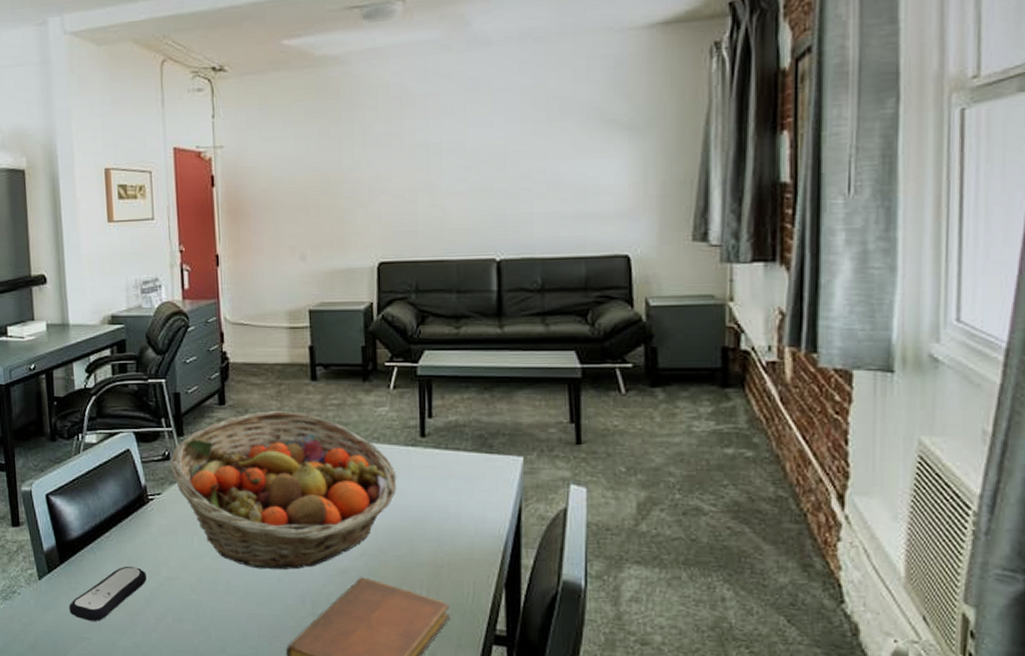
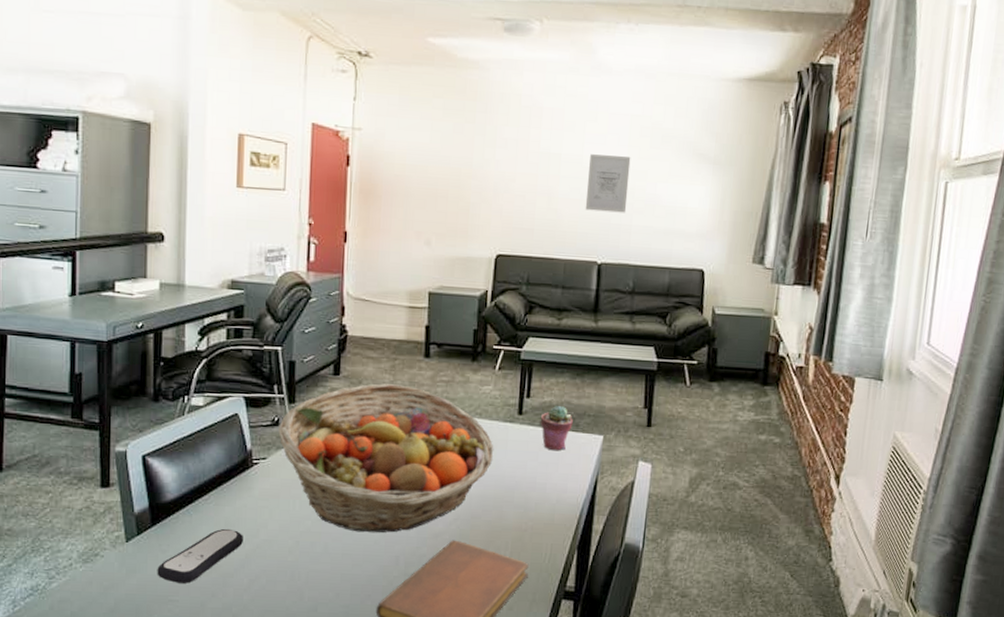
potted succulent: none [446,425,485,476] -> present [540,406,573,451]
wall art: none [474,136,525,202] -> present [585,154,631,213]

